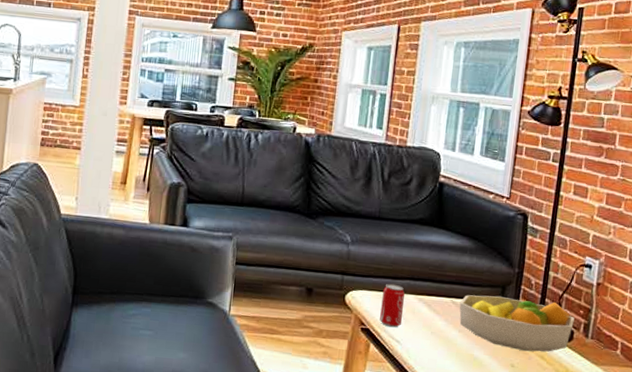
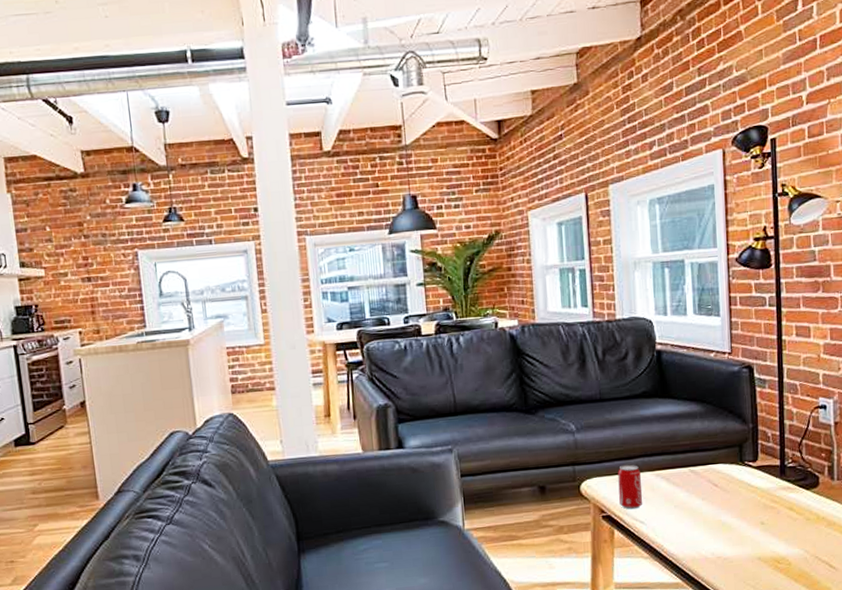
fruit bowl: present [459,295,575,352] -> none [698,450,818,507]

